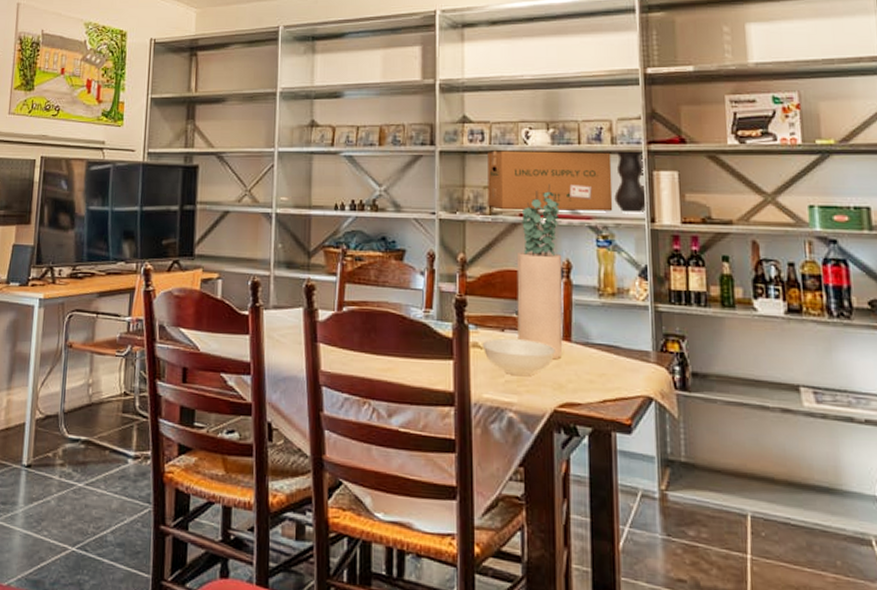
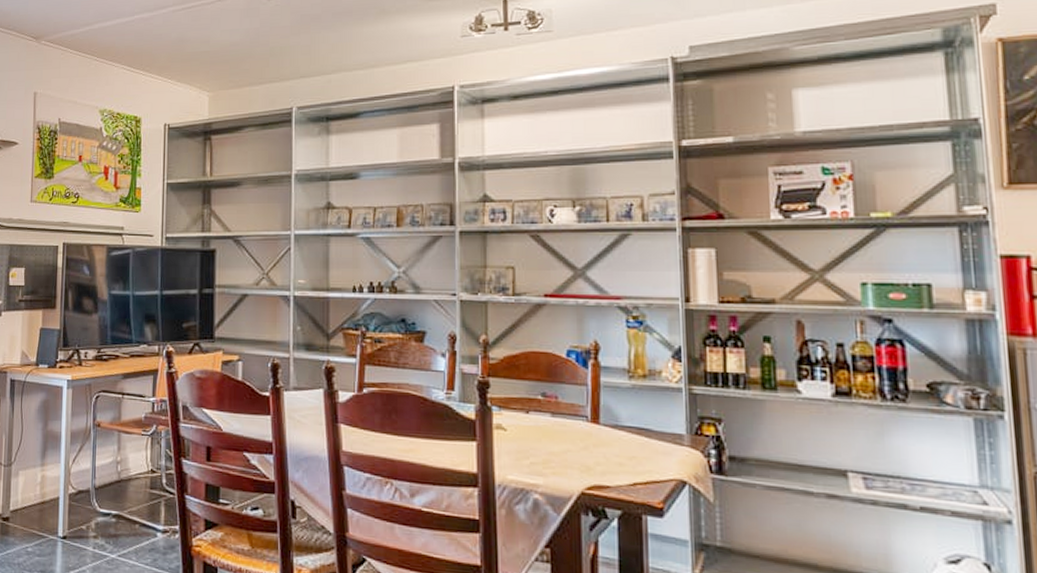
bowl: present [482,338,556,377] -> none [506,420,583,459]
box: present [487,150,613,212] -> none [510,229,644,291]
vase: present [516,184,563,360] -> none [541,263,591,442]
vase: present [614,149,648,212] -> none [645,226,682,292]

